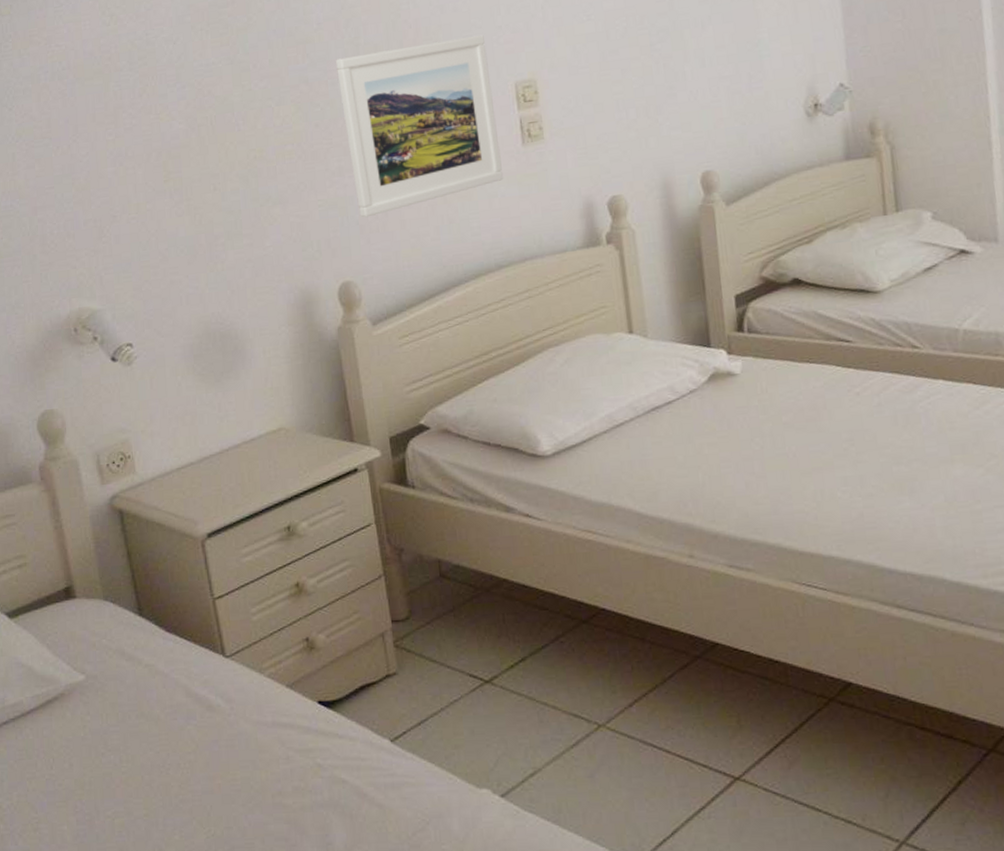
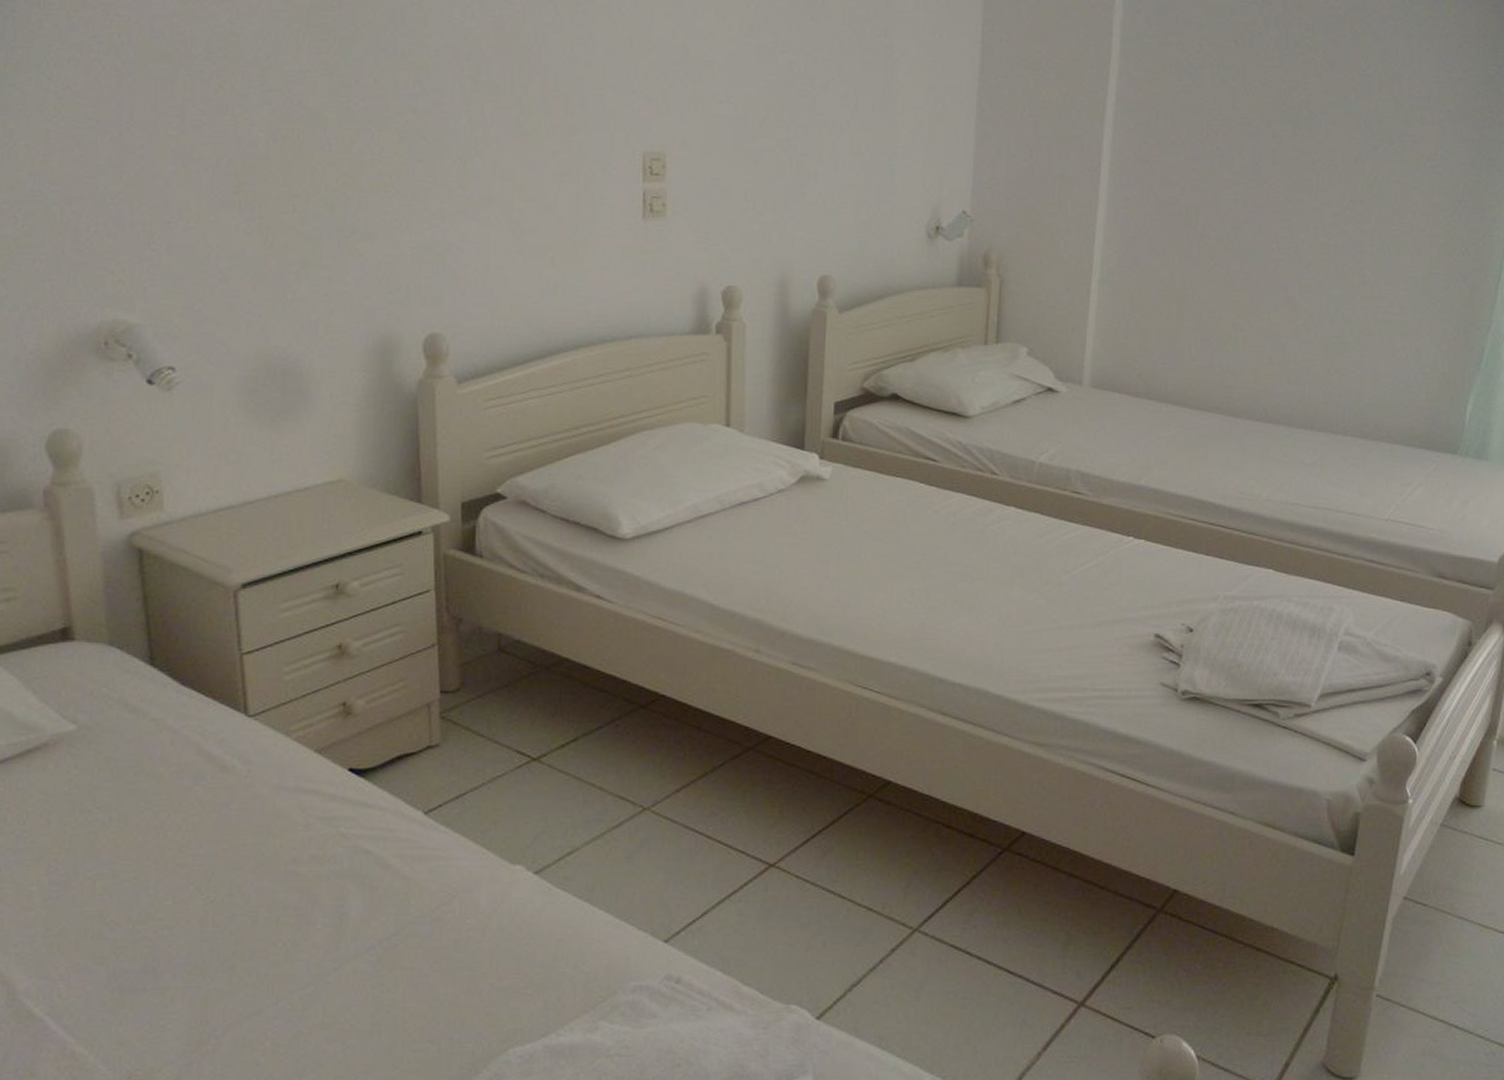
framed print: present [335,34,504,218] -> none [450,92,619,268]

